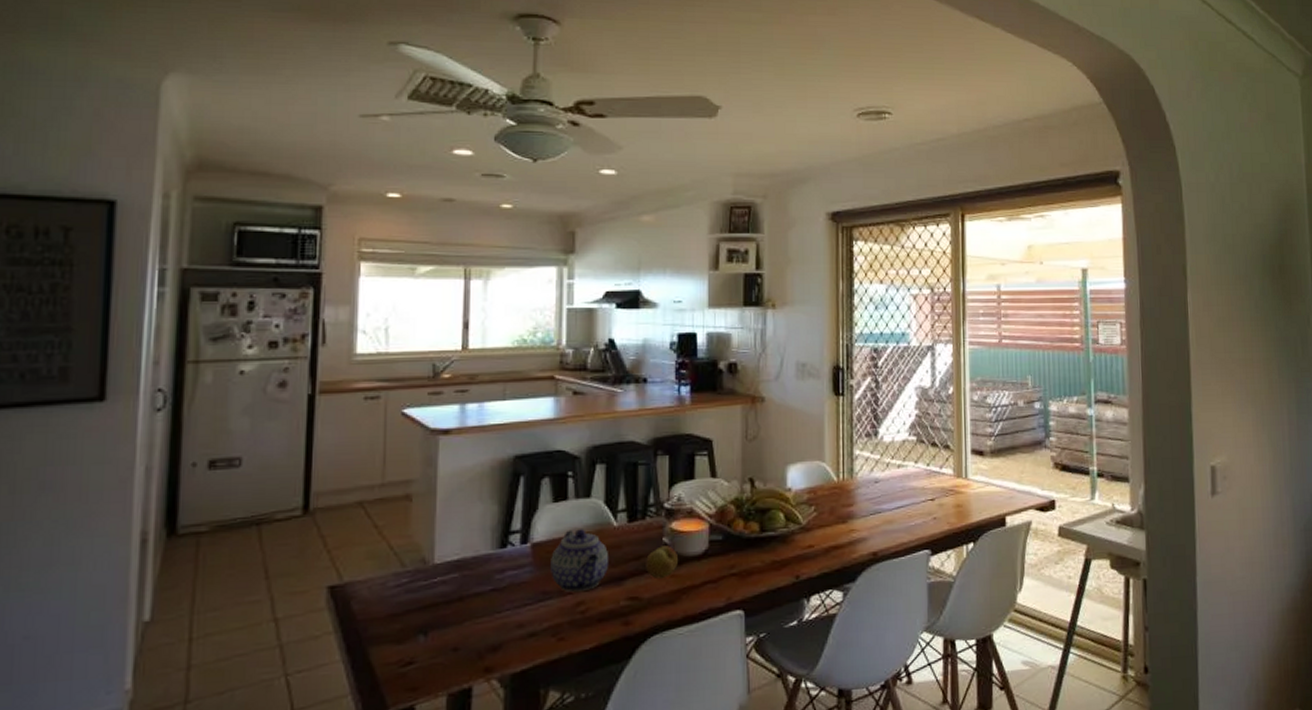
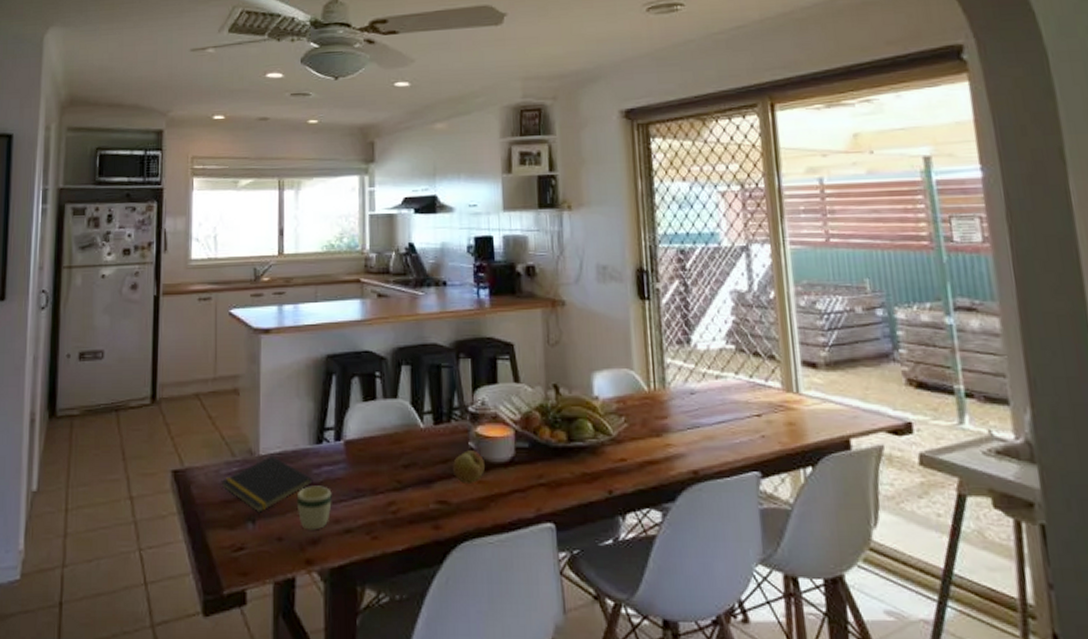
notepad: none [387,564,495,624] -> present [221,456,313,513]
mug: none [476,591,516,638] -> present [296,485,332,530]
teapot: present [551,529,608,593] -> none [362,429,417,492]

